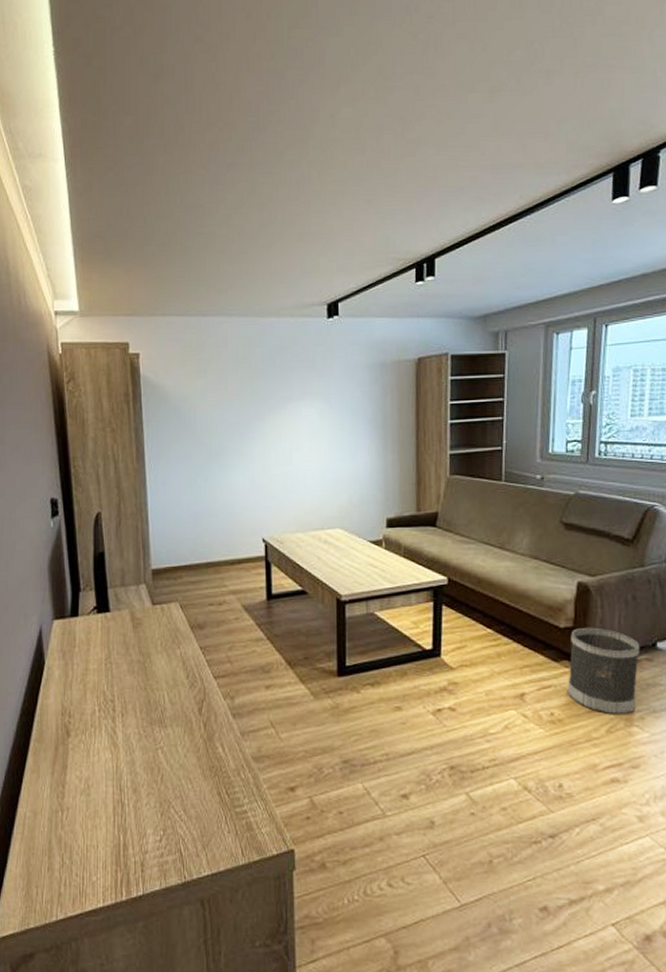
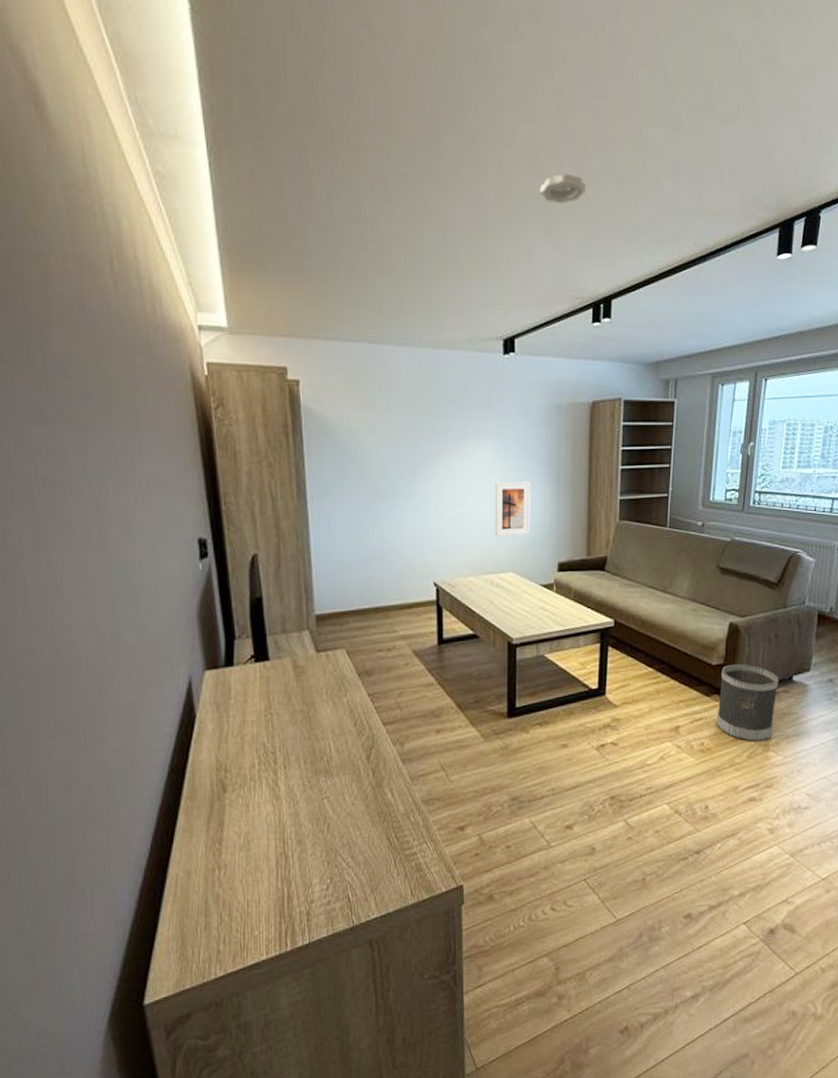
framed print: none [322,438,358,493] -> present [496,481,531,537]
smoke detector: none [360,146,406,174] -> present [540,173,587,205]

